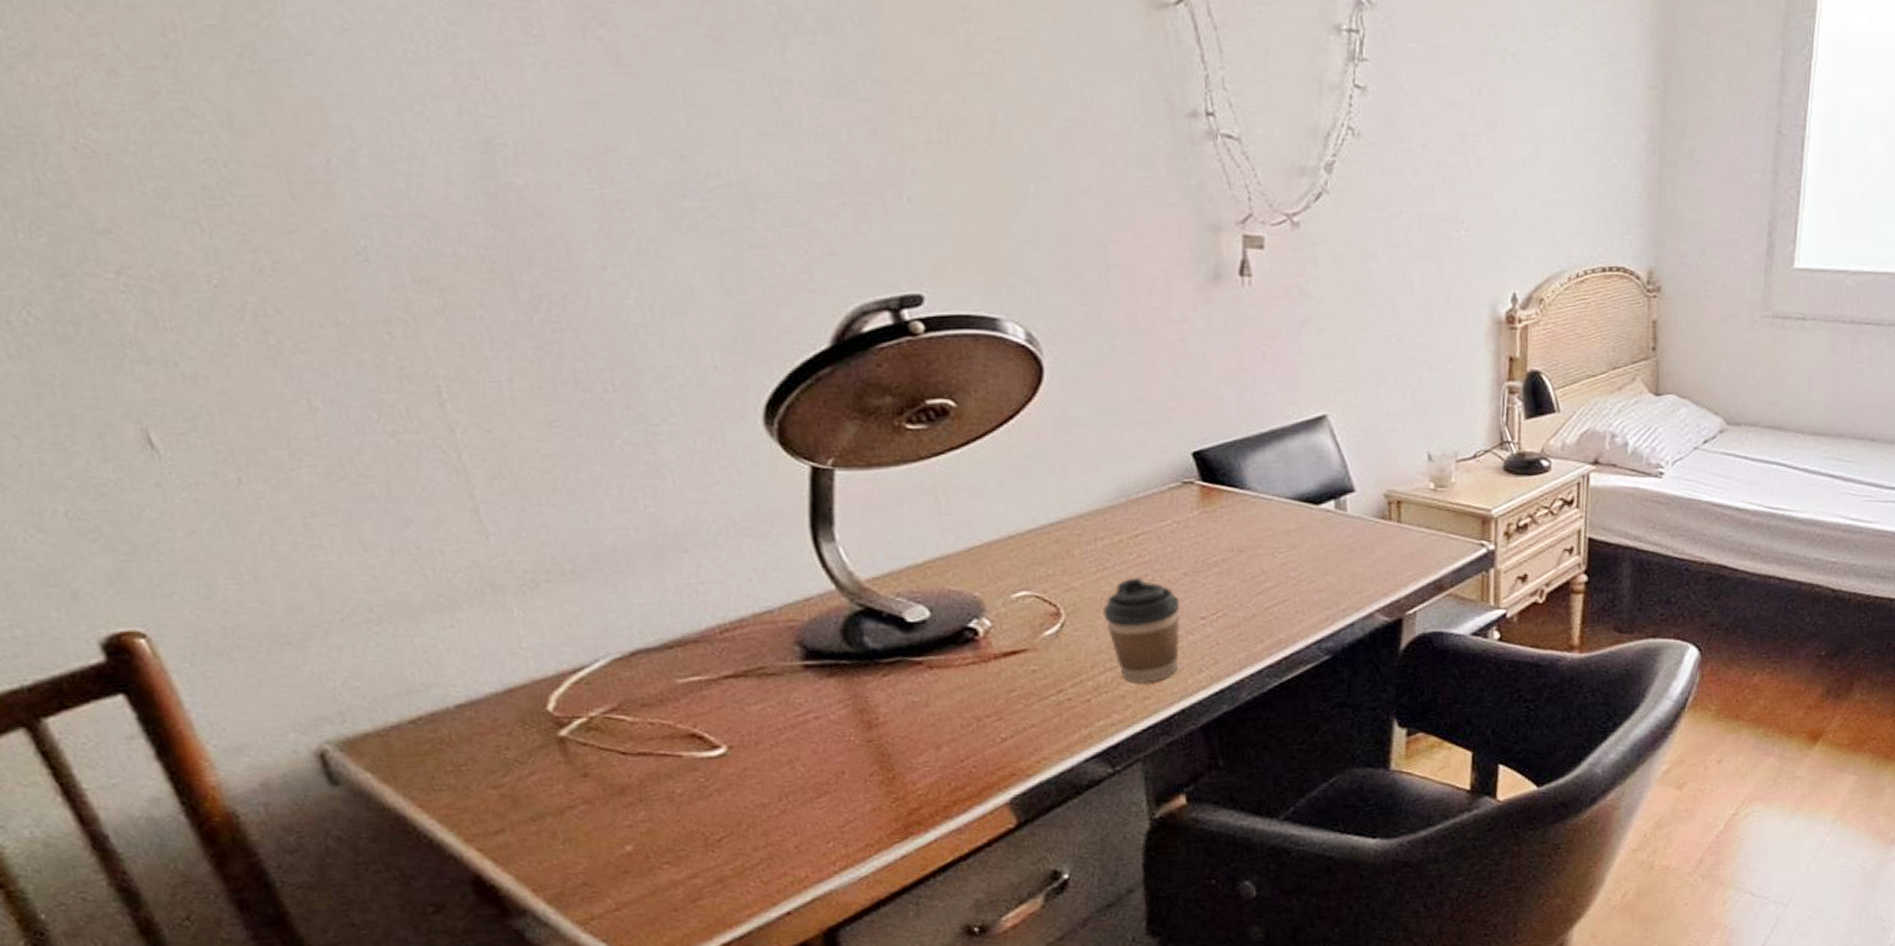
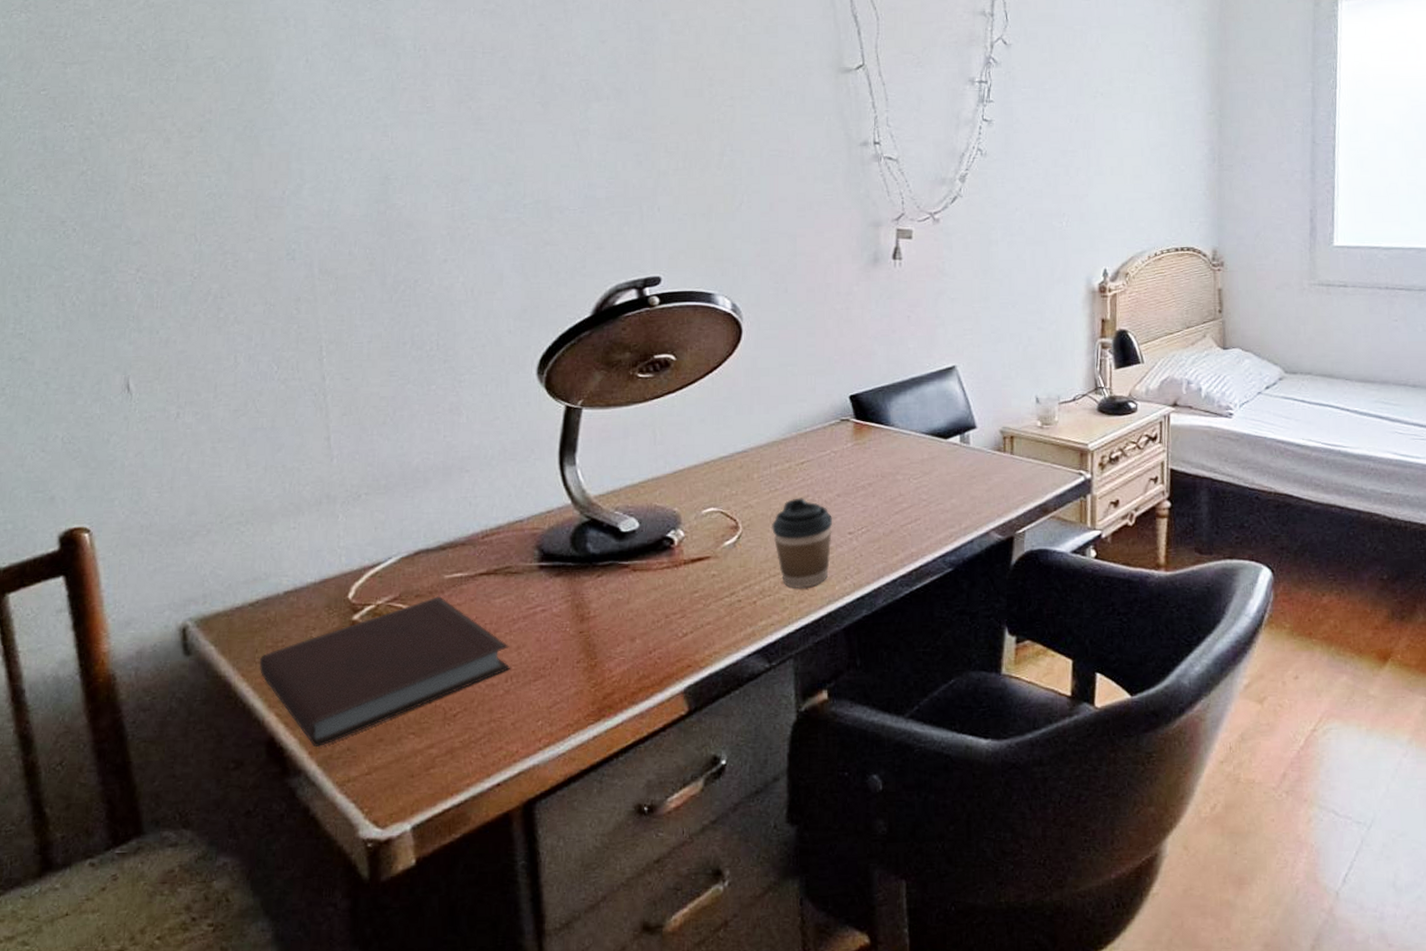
notebook: none [439,705,784,884] -> present [259,596,511,748]

